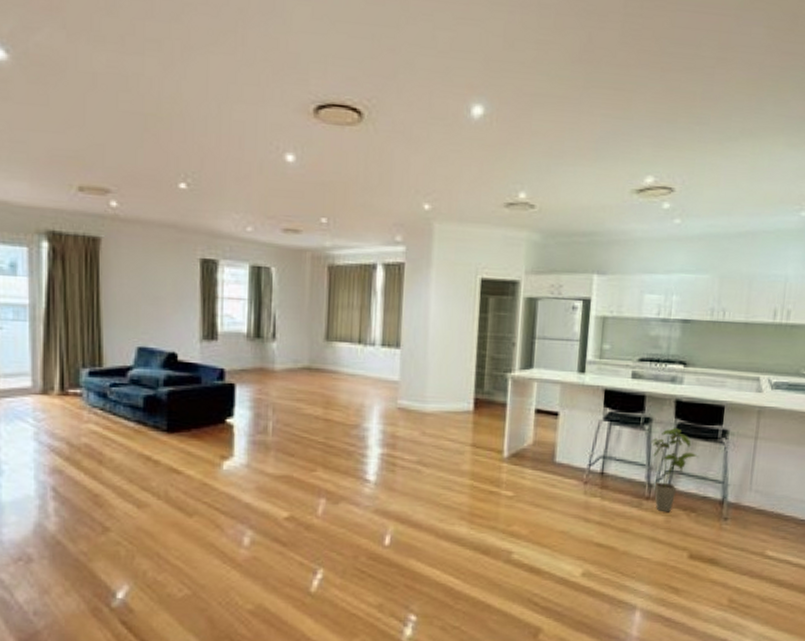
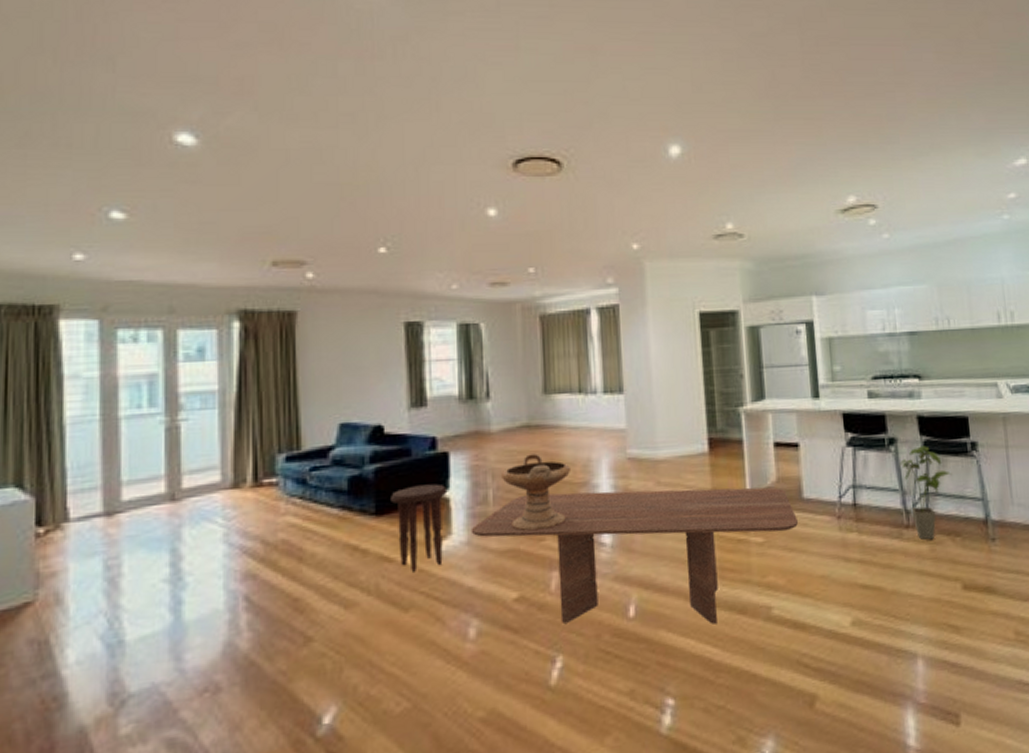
side table: none [181,410,232,485] -> present [391,484,448,572]
dining table: none [250,429,548,560] -> present [470,487,799,624]
decorative bowl: none [281,394,346,461] -> present [501,453,572,530]

